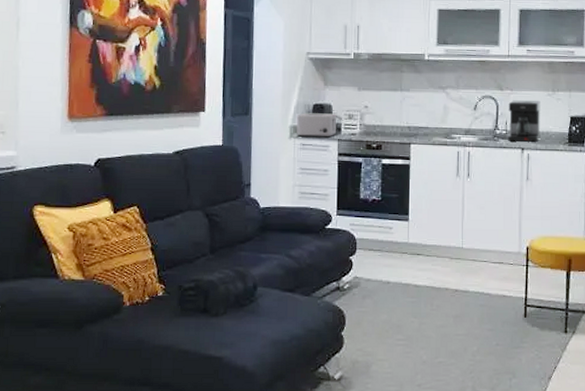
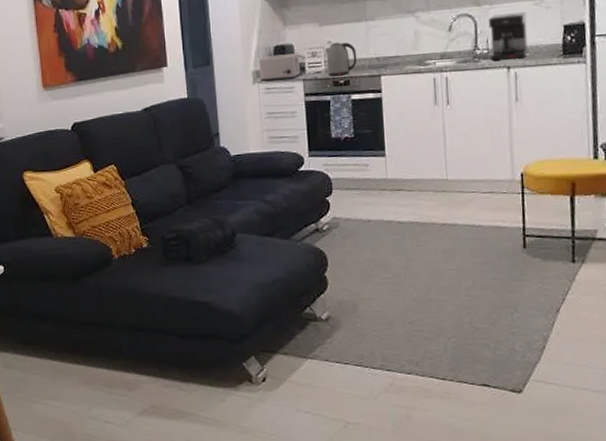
kettle: none [362,107,390,140] -> present [325,42,357,77]

